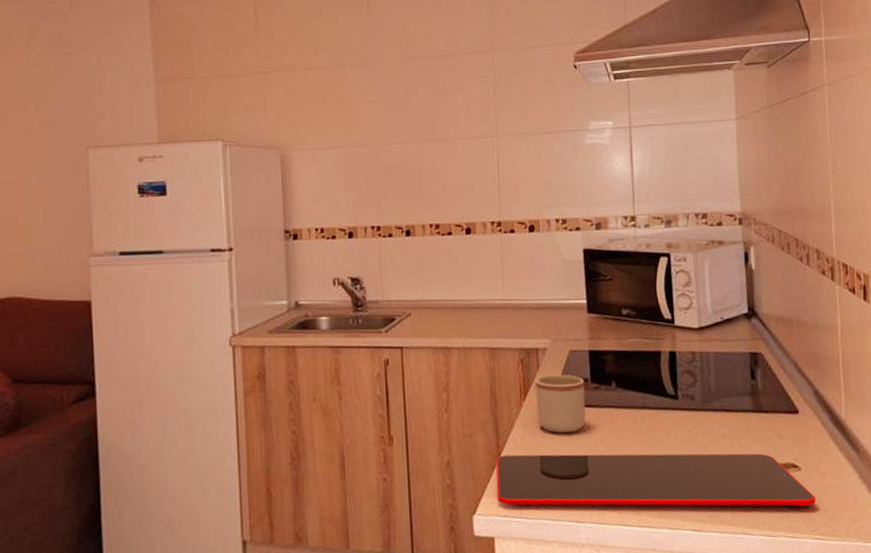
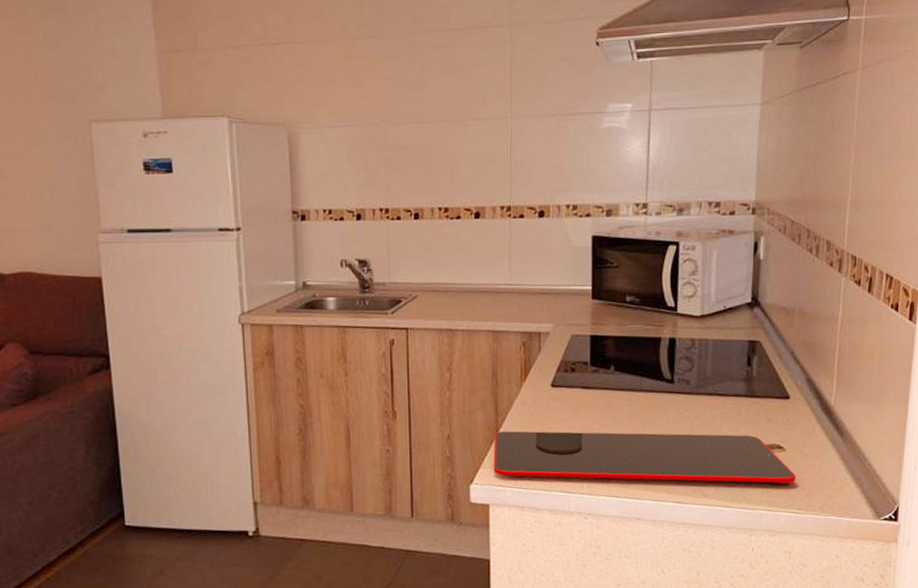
mug: present [535,374,586,434] -> none [536,357,584,413]

